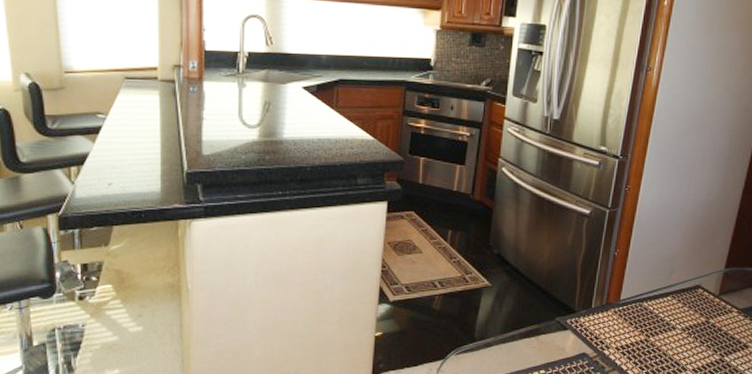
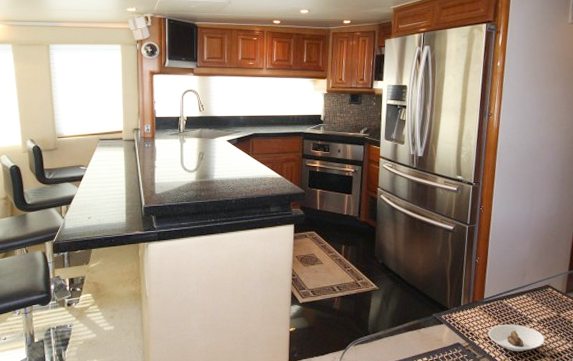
saucer: none [621,332,688,364] -> present [488,324,545,352]

